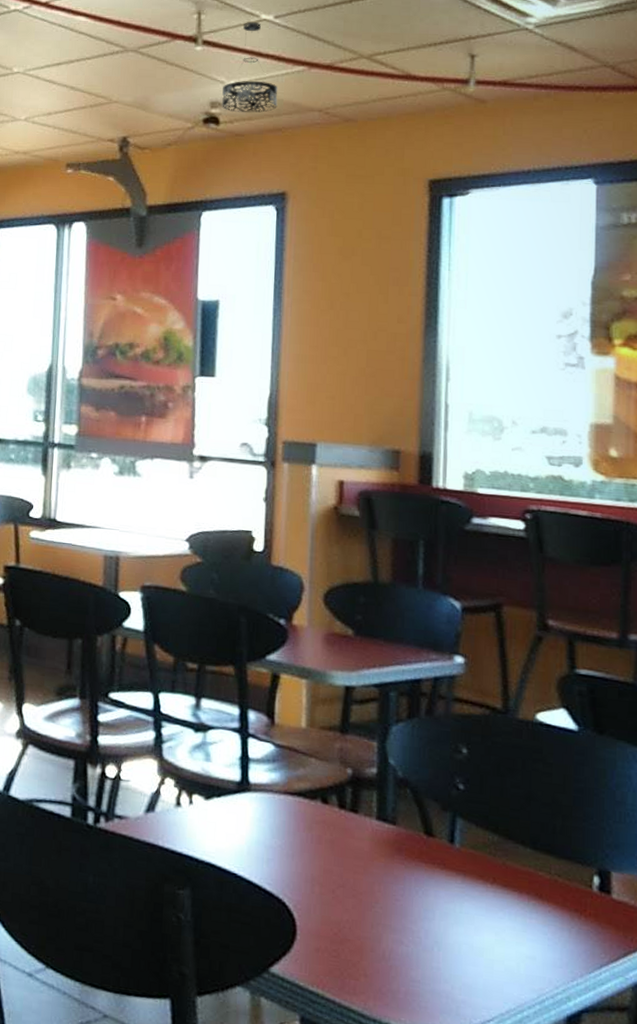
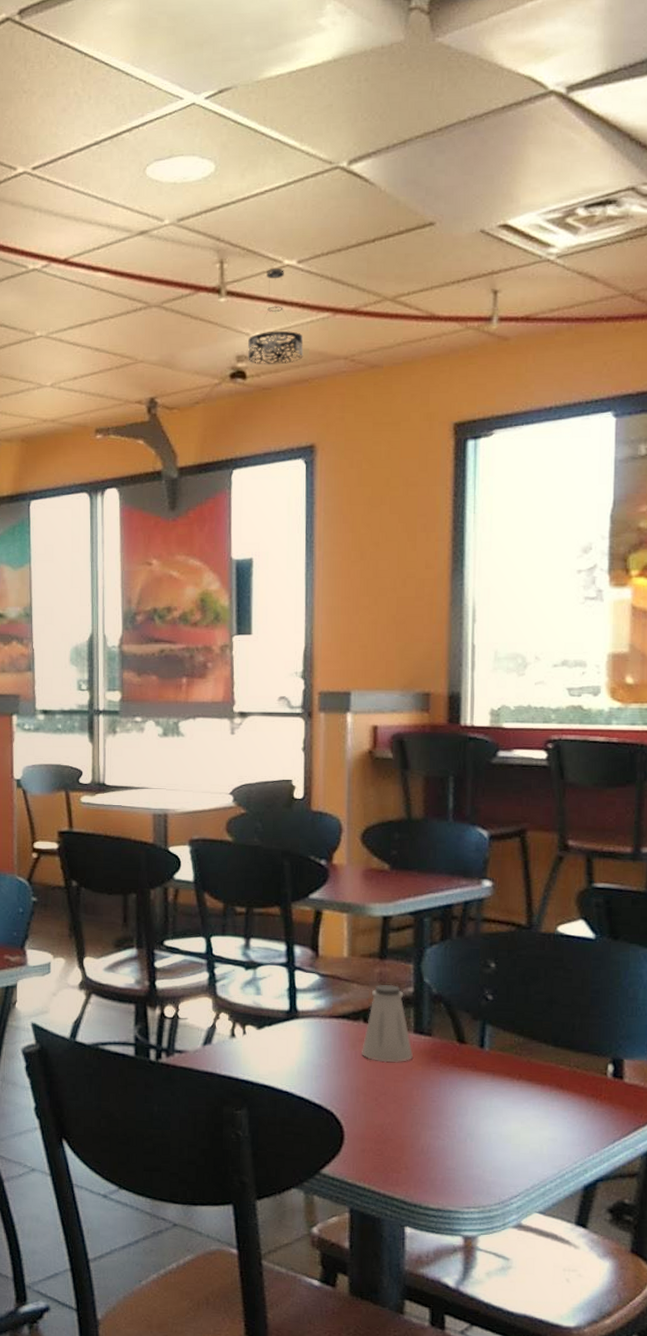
saltshaker: none [318,762,375,852] -> present [362,984,413,1063]

